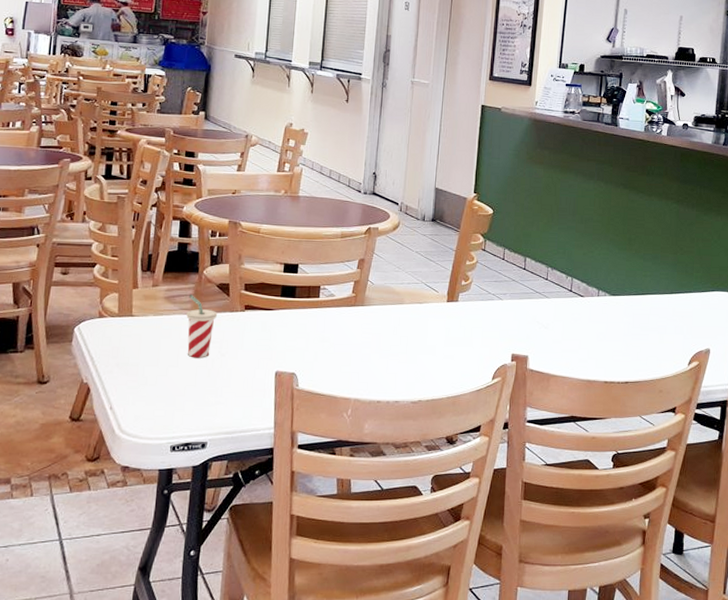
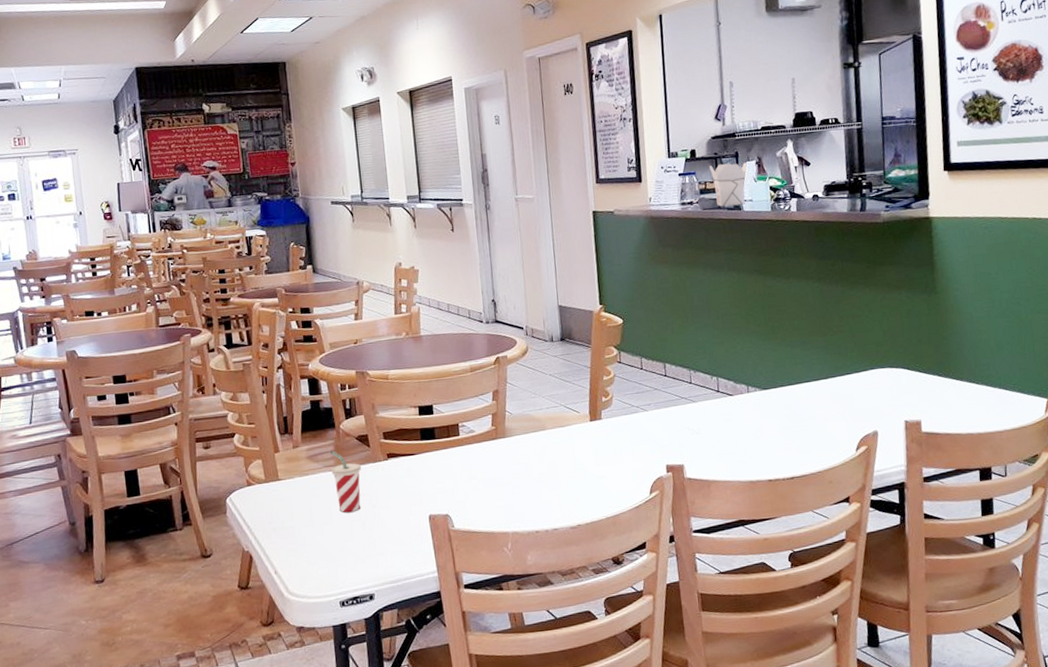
takeout container: none [595,81,629,122] -> present [709,162,747,207]

